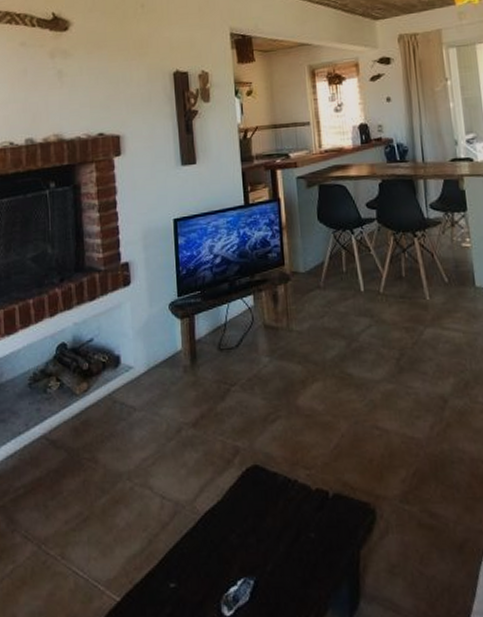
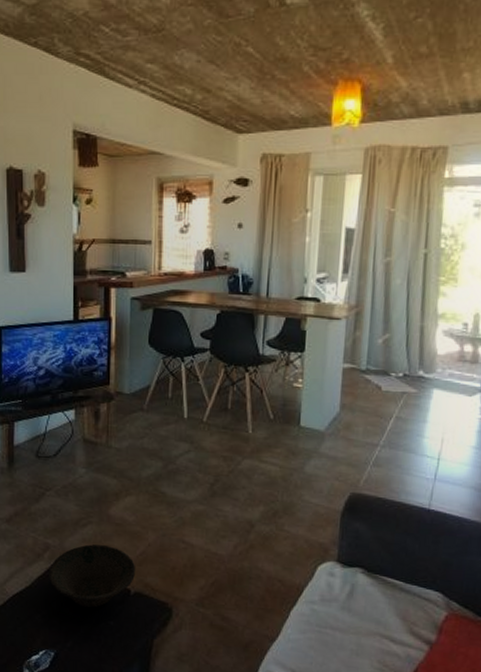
bowl: none [240,440,333,518] -> present [49,544,136,608]

